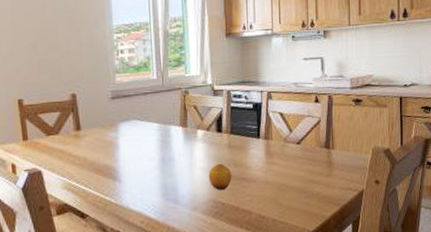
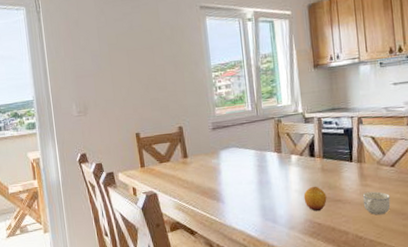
cup: none [268,169,294,194] -> present [362,191,391,215]

